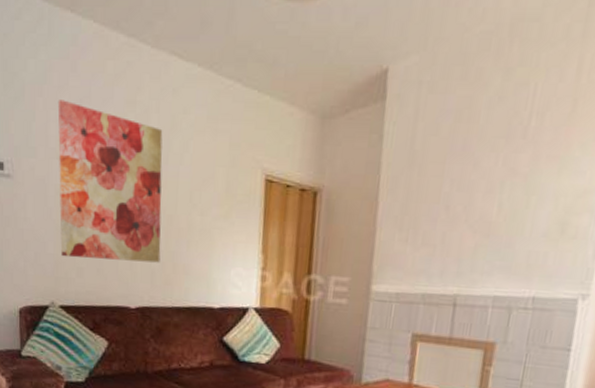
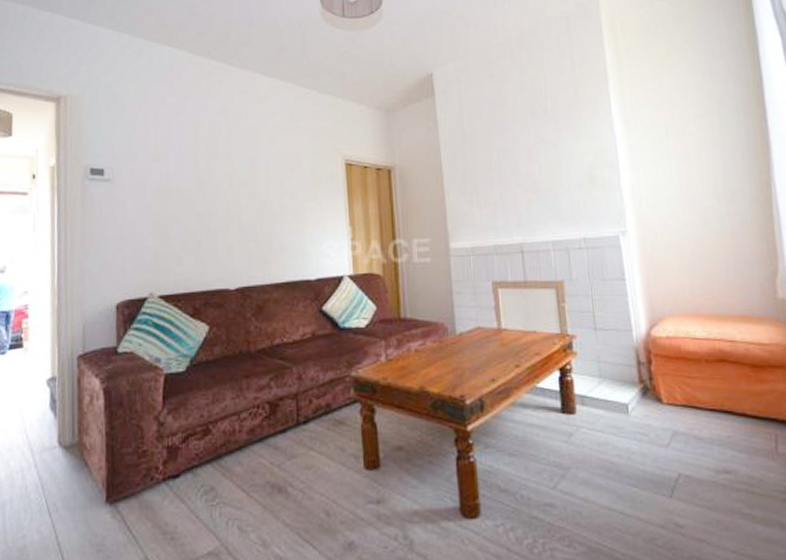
wall art: present [57,100,163,263] -> none [156,113,257,249]

